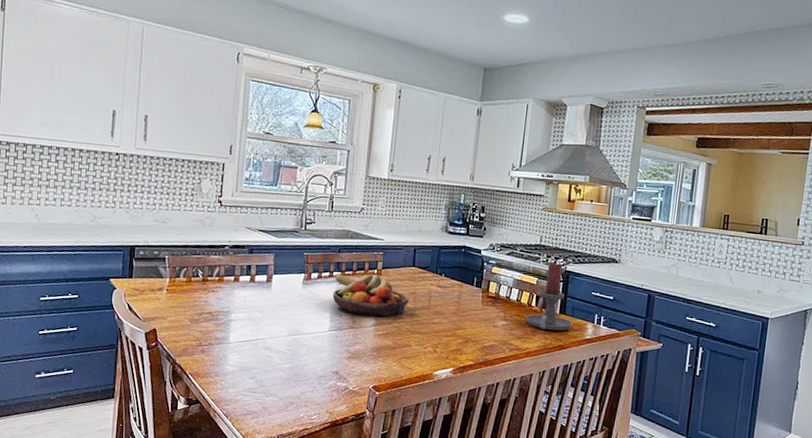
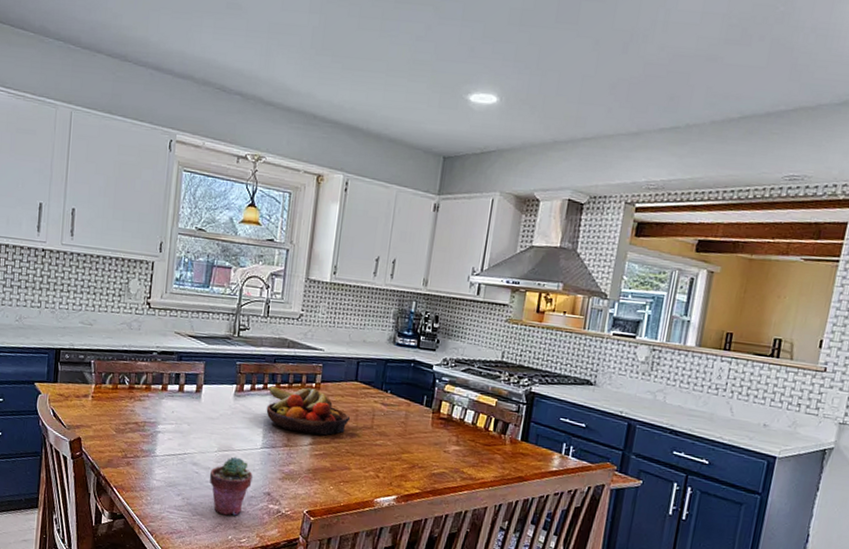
potted succulent: none [280,340,322,395] -> present [209,457,253,516]
candle holder: present [525,261,573,331] -> none [481,381,537,461]

